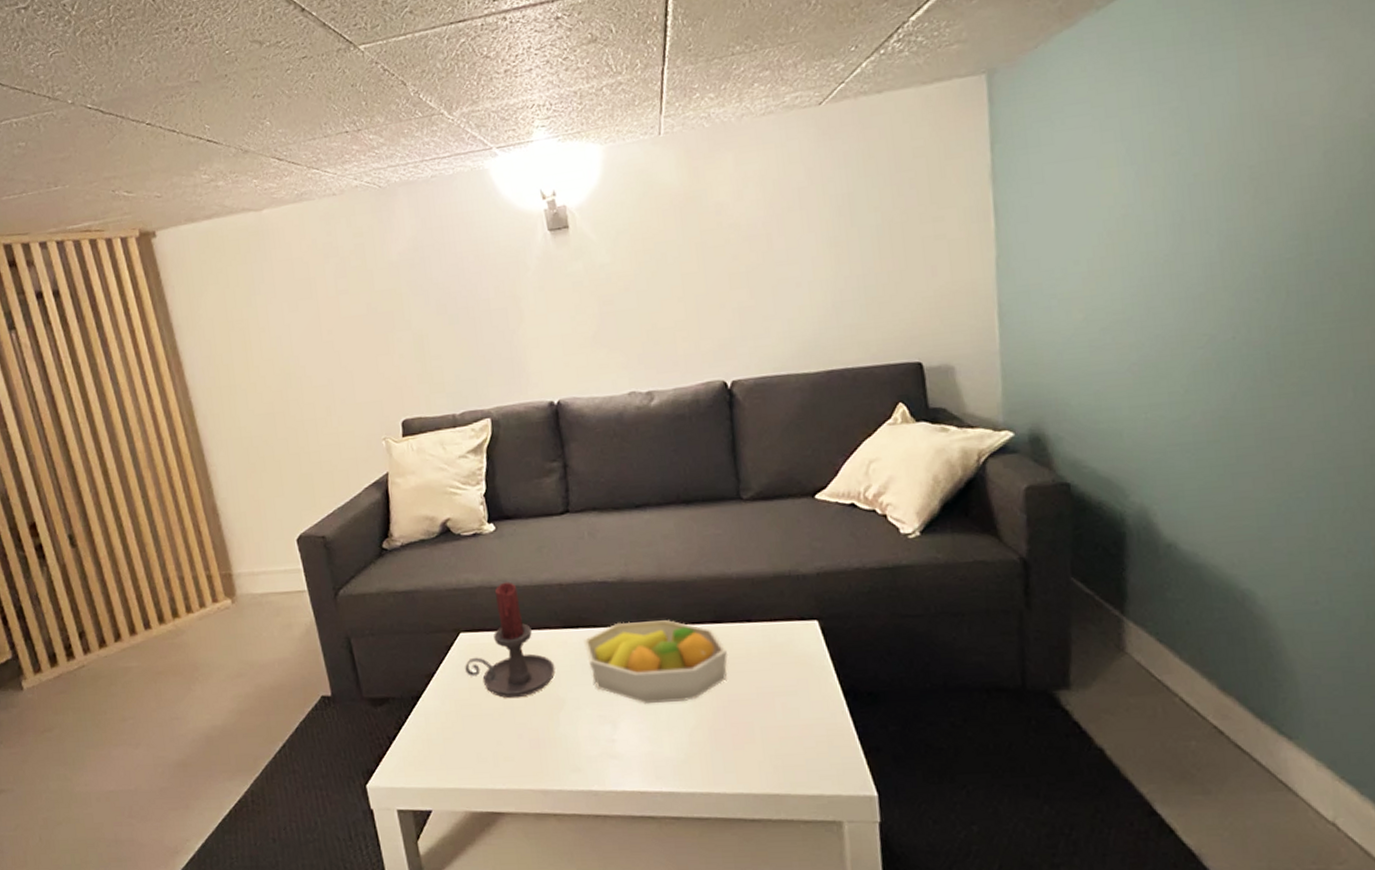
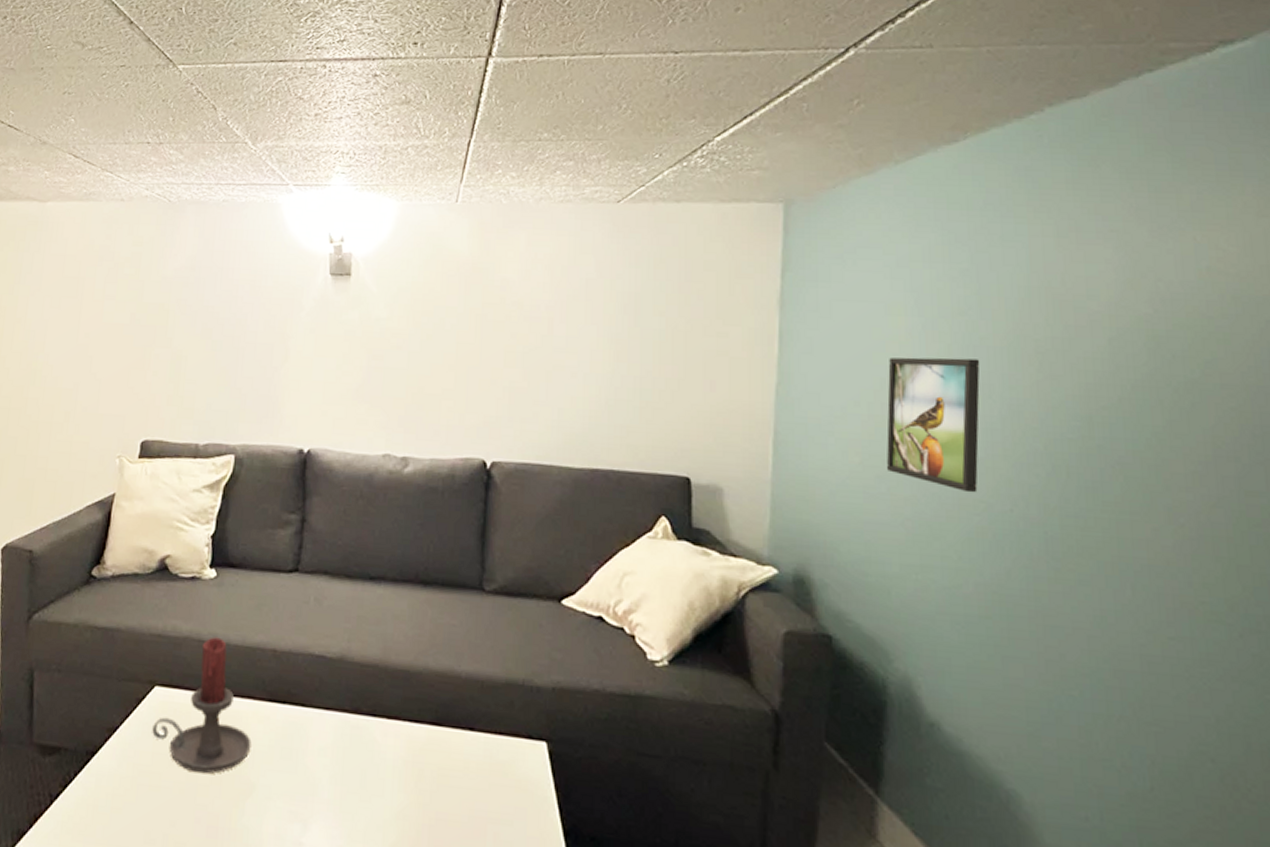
fruit bowl: present [584,620,728,703] -> none [288,705,443,811]
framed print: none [1105,197,1200,329] -> present [886,357,980,493]

